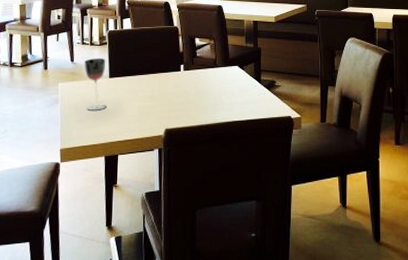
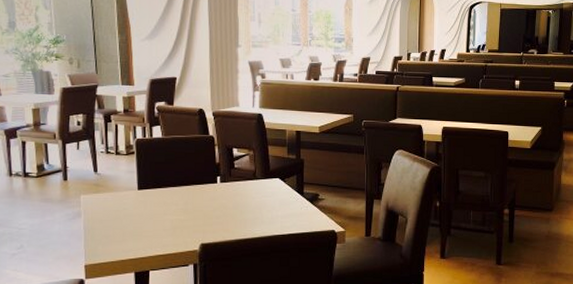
wineglass: present [84,58,107,111] -> none [109,169,136,224]

